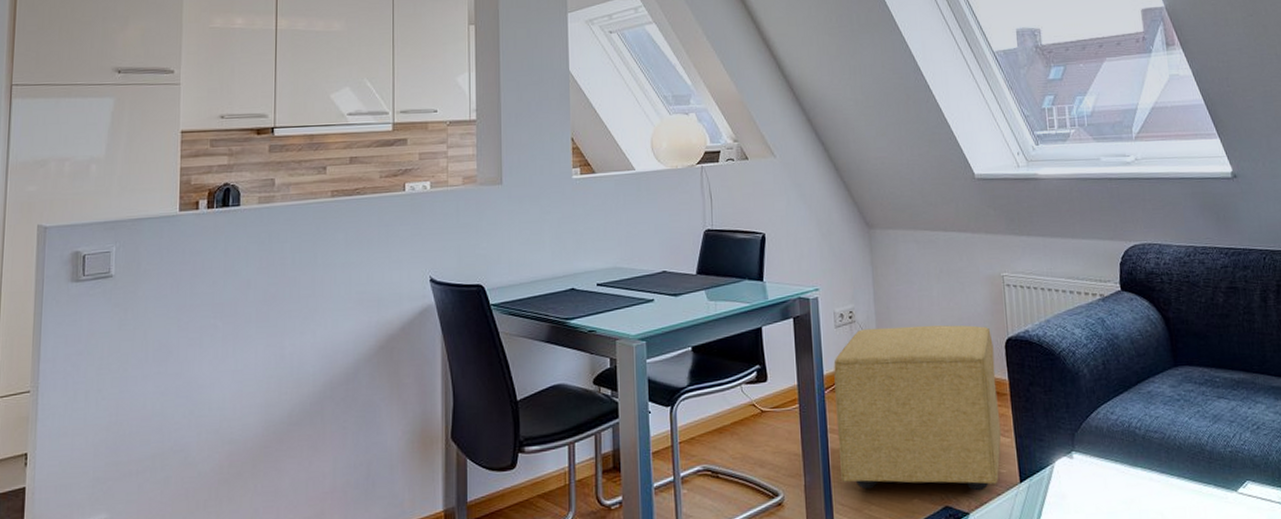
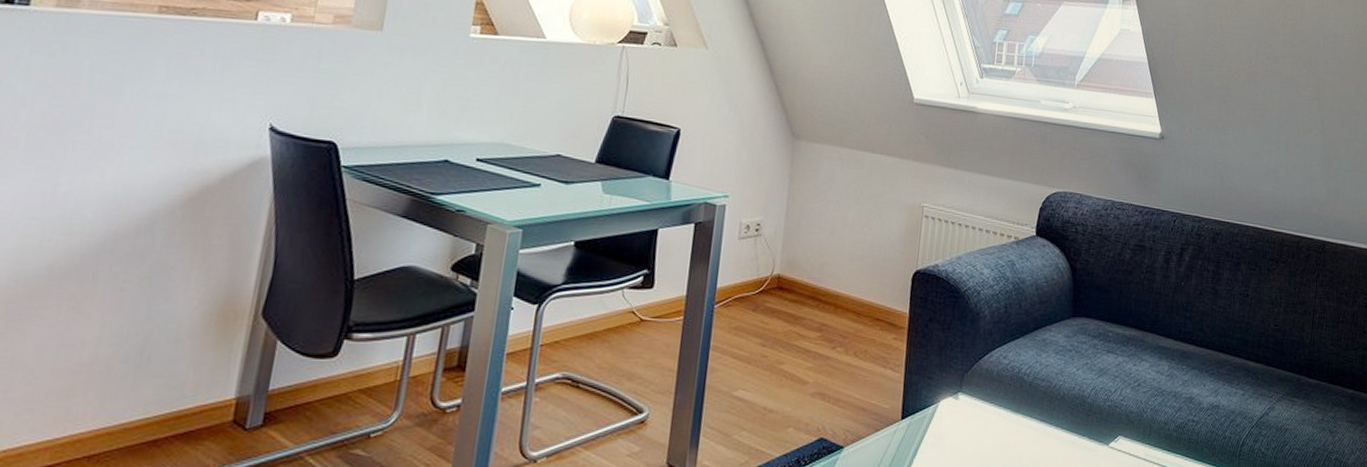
ottoman: present [833,325,1002,491] -> none [715,244,901,425]

